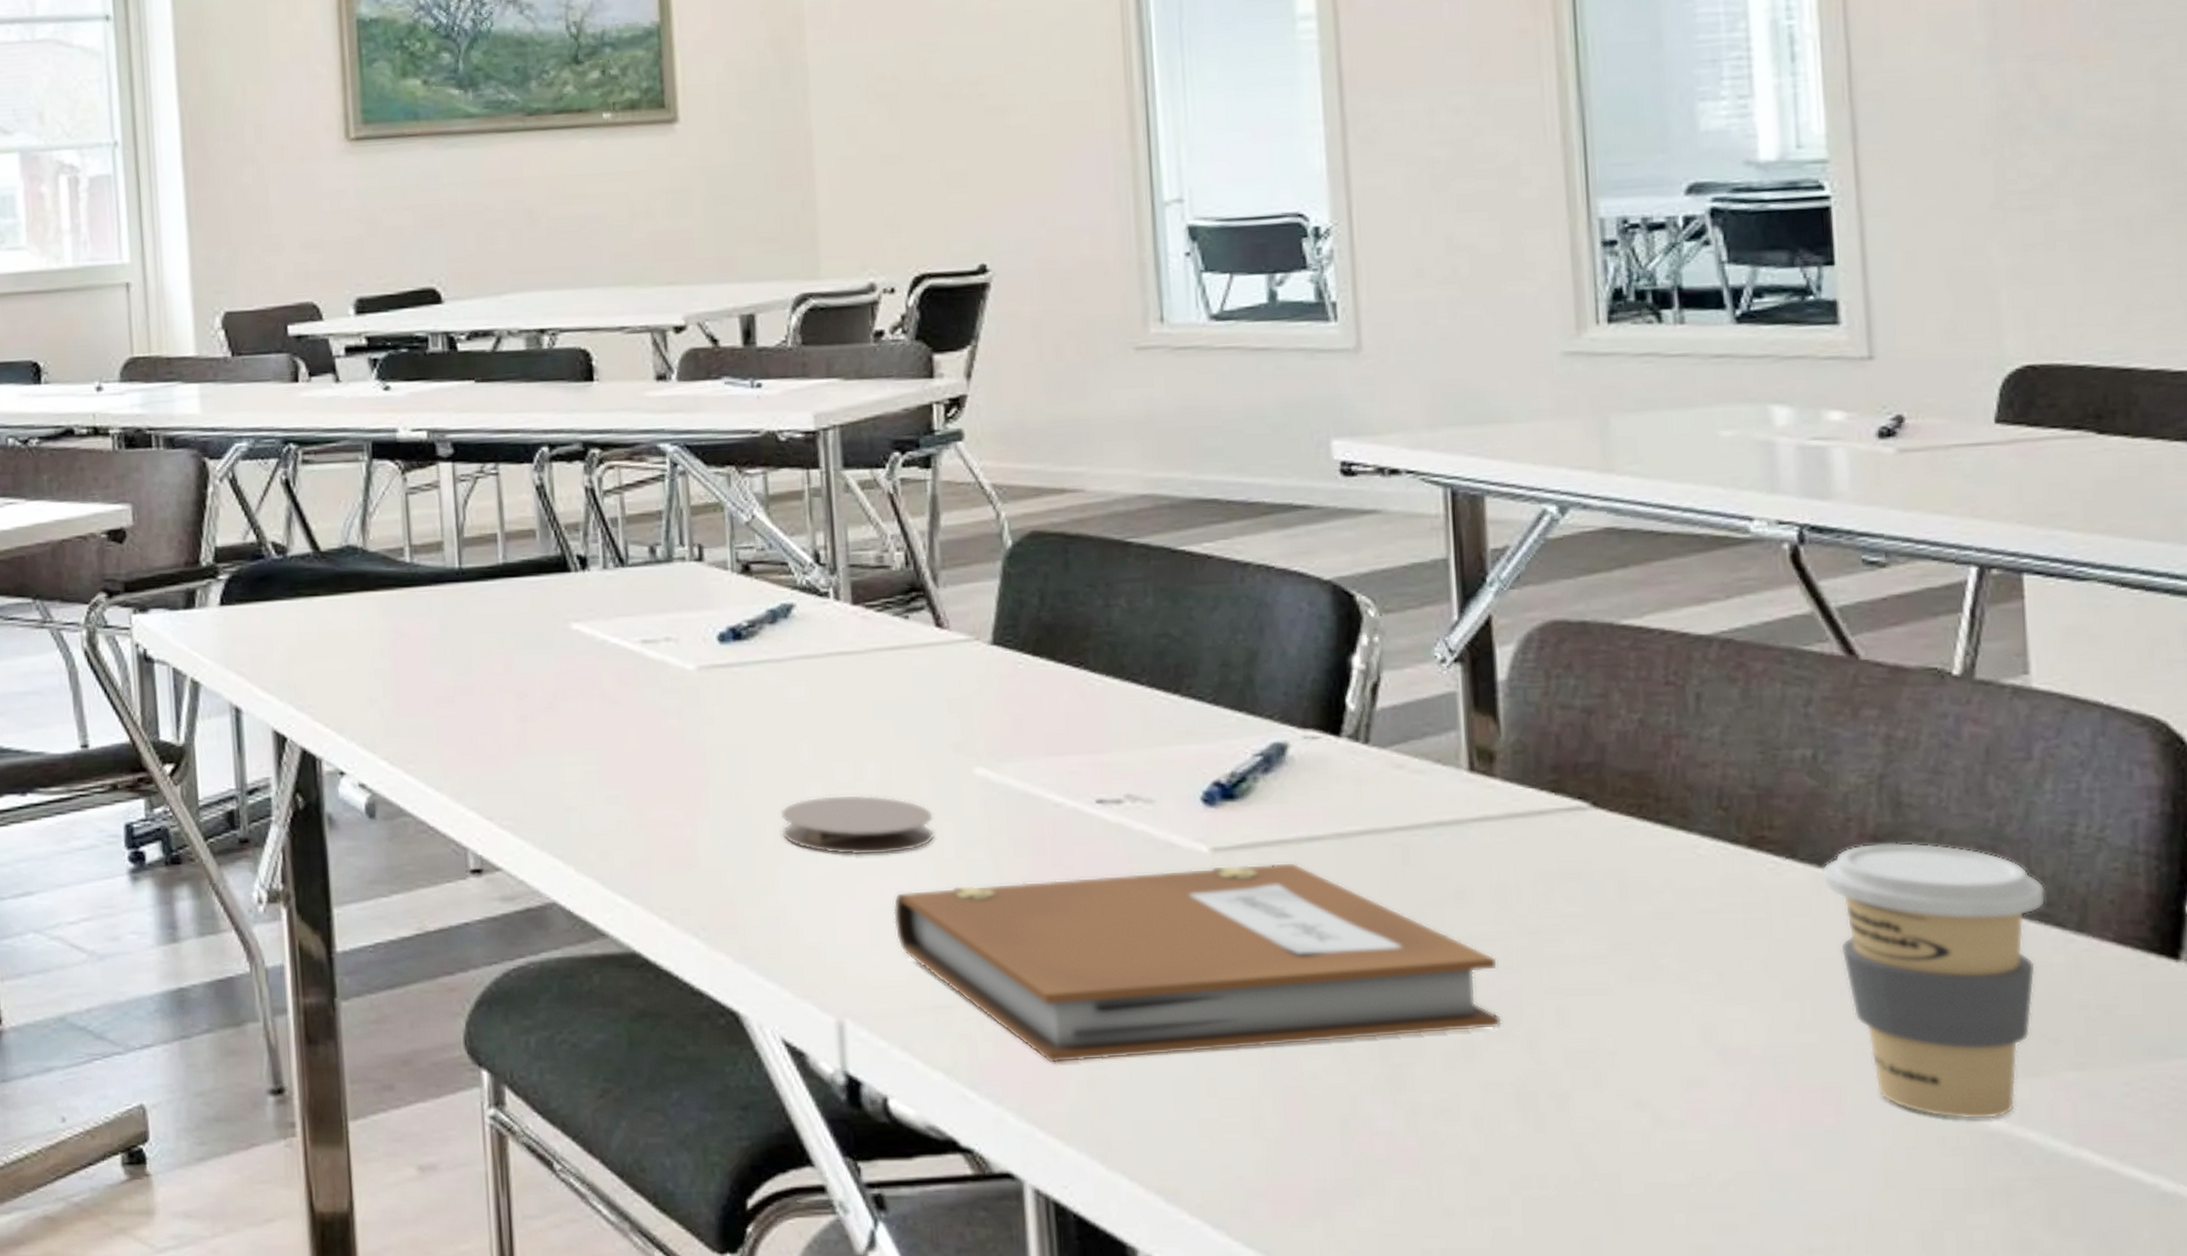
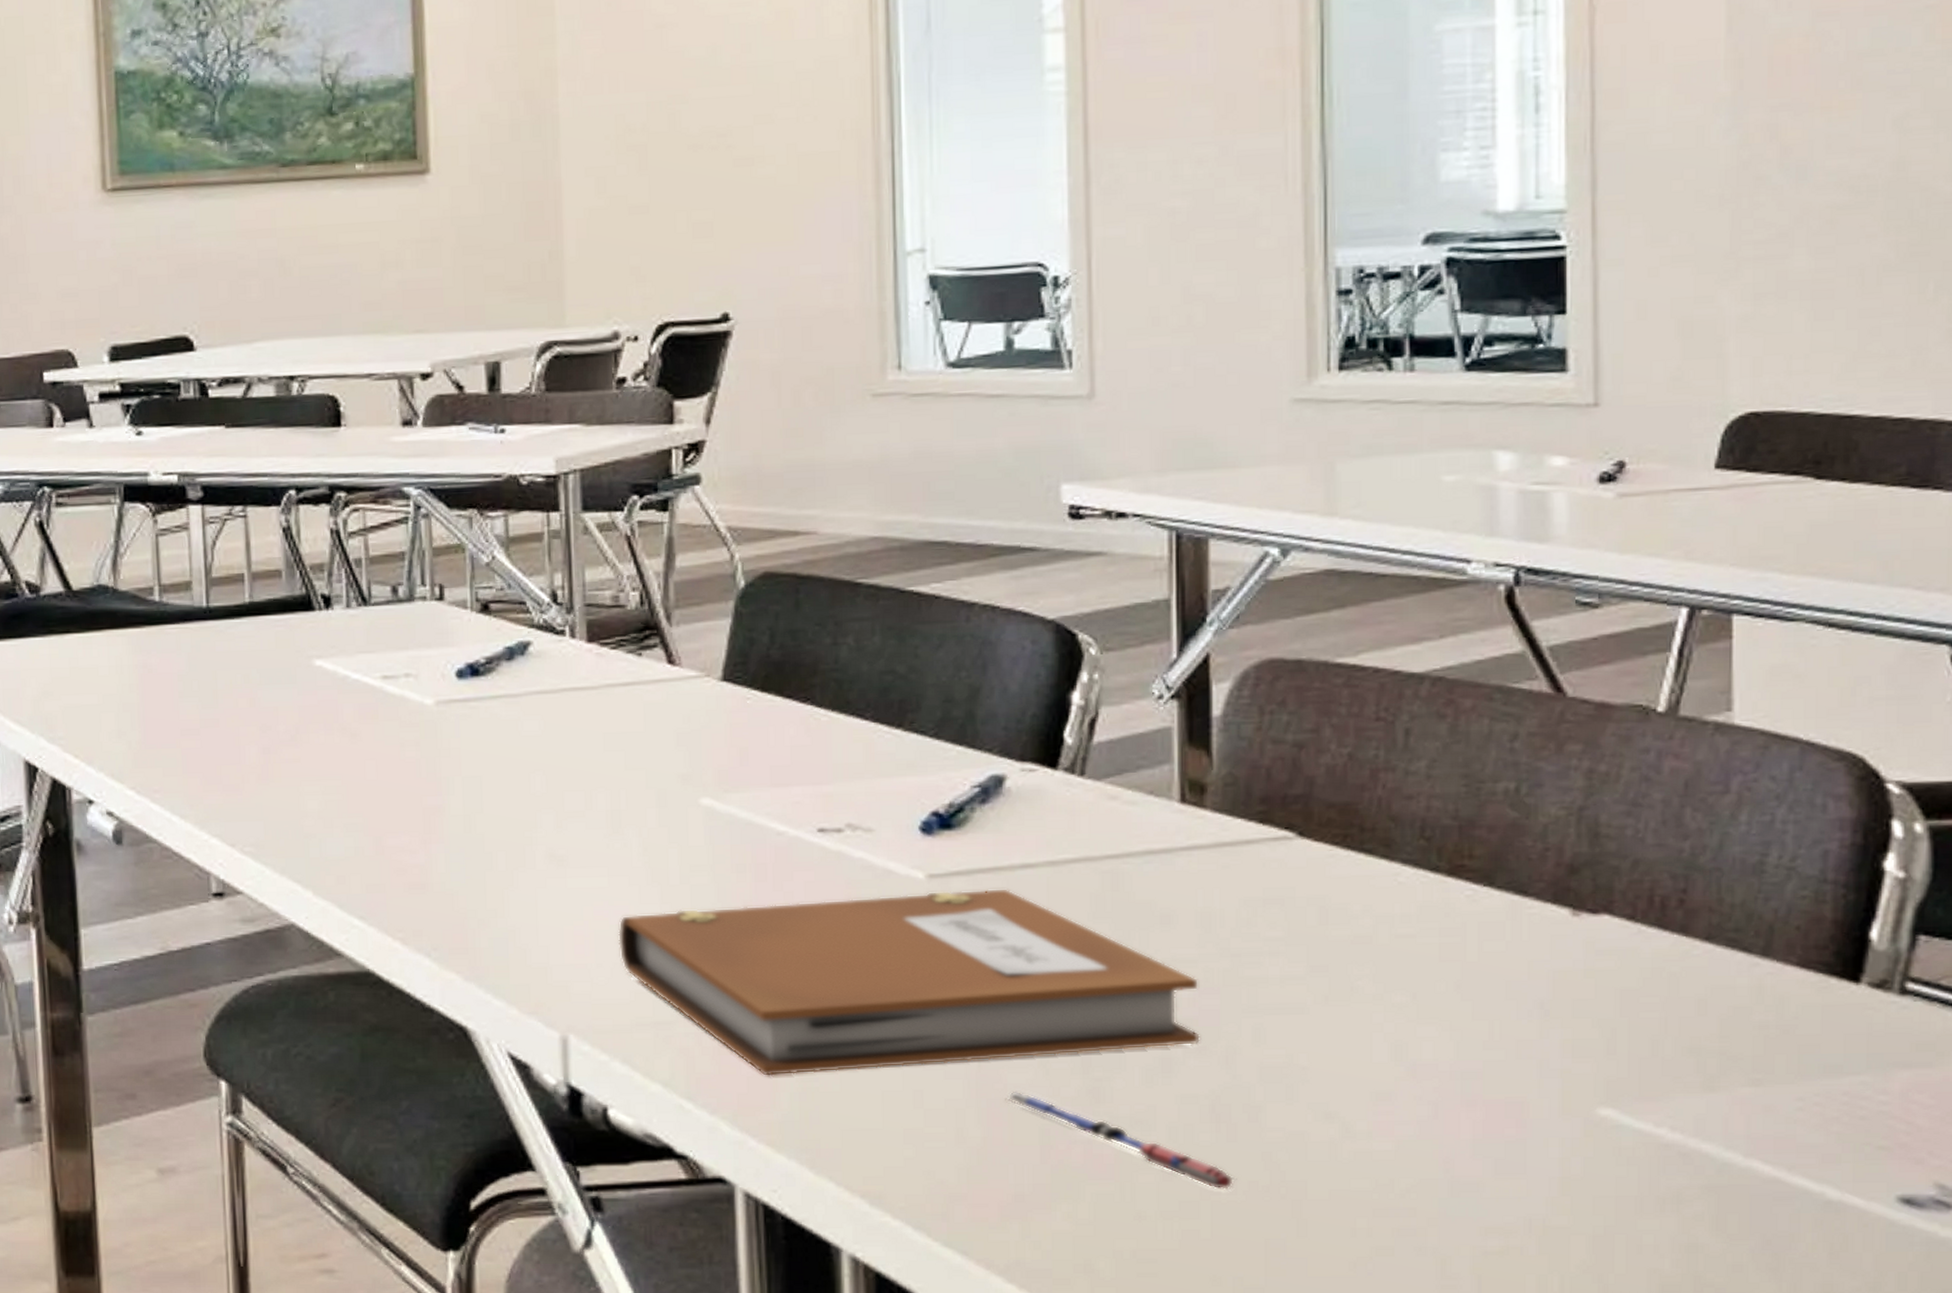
coaster: present [780,794,935,856] -> none [512,823,661,881]
pen: none [1302,1078,1548,1184] -> present [1005,1090,1237,1190]
coffee cup: present [1821,842,2046,1120] -> none [1517,871,1734,1133]

